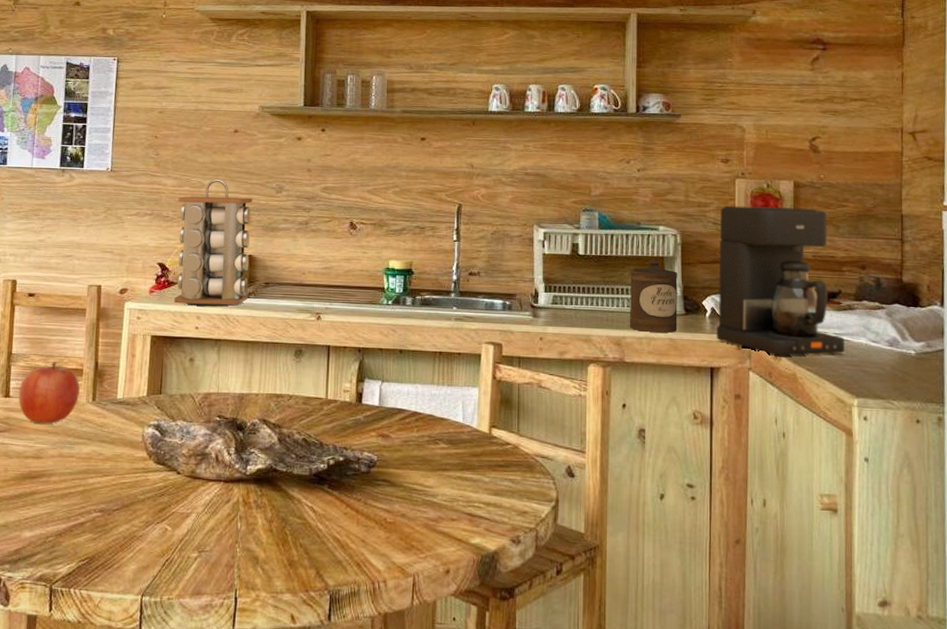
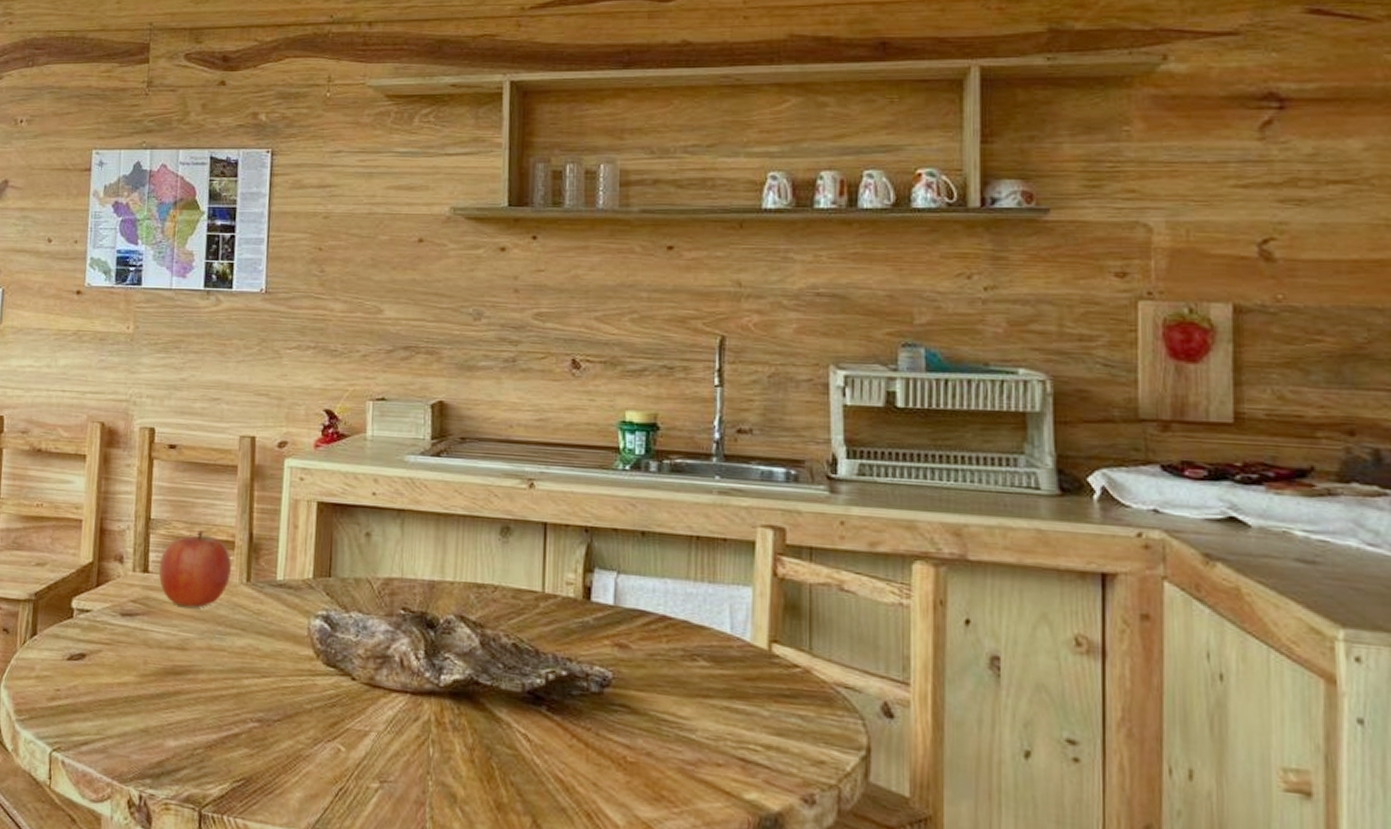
spice rack: present [174,178,253,307] -> none [345,302,444,467]
canister: present [630,260,678,333] -> none [974,416,1049,521]
coffee maker: present [716,205,845,356] -> none [1109,339,1322,562]

